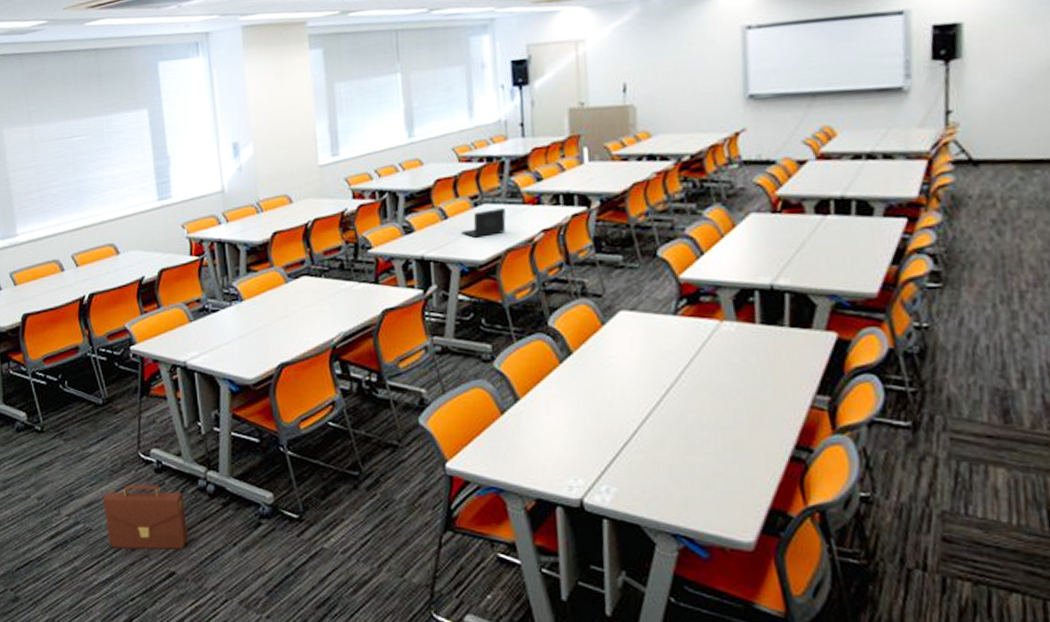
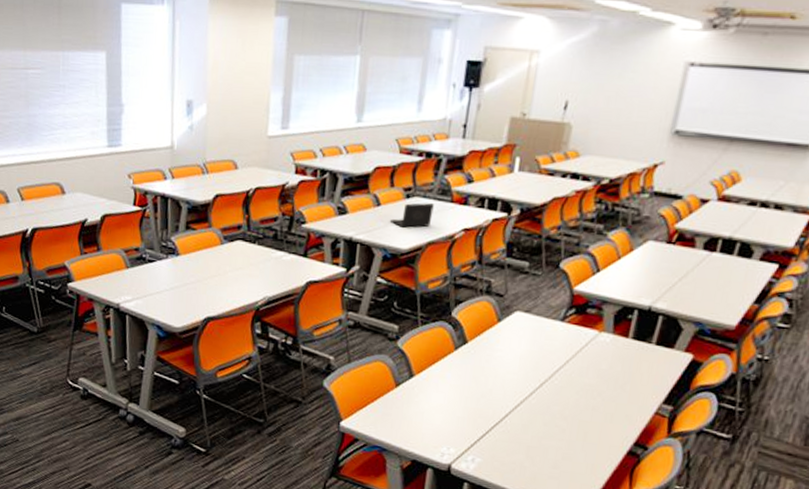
briefcase: present [102,484,189,550] -> none [30,406,106,466]

